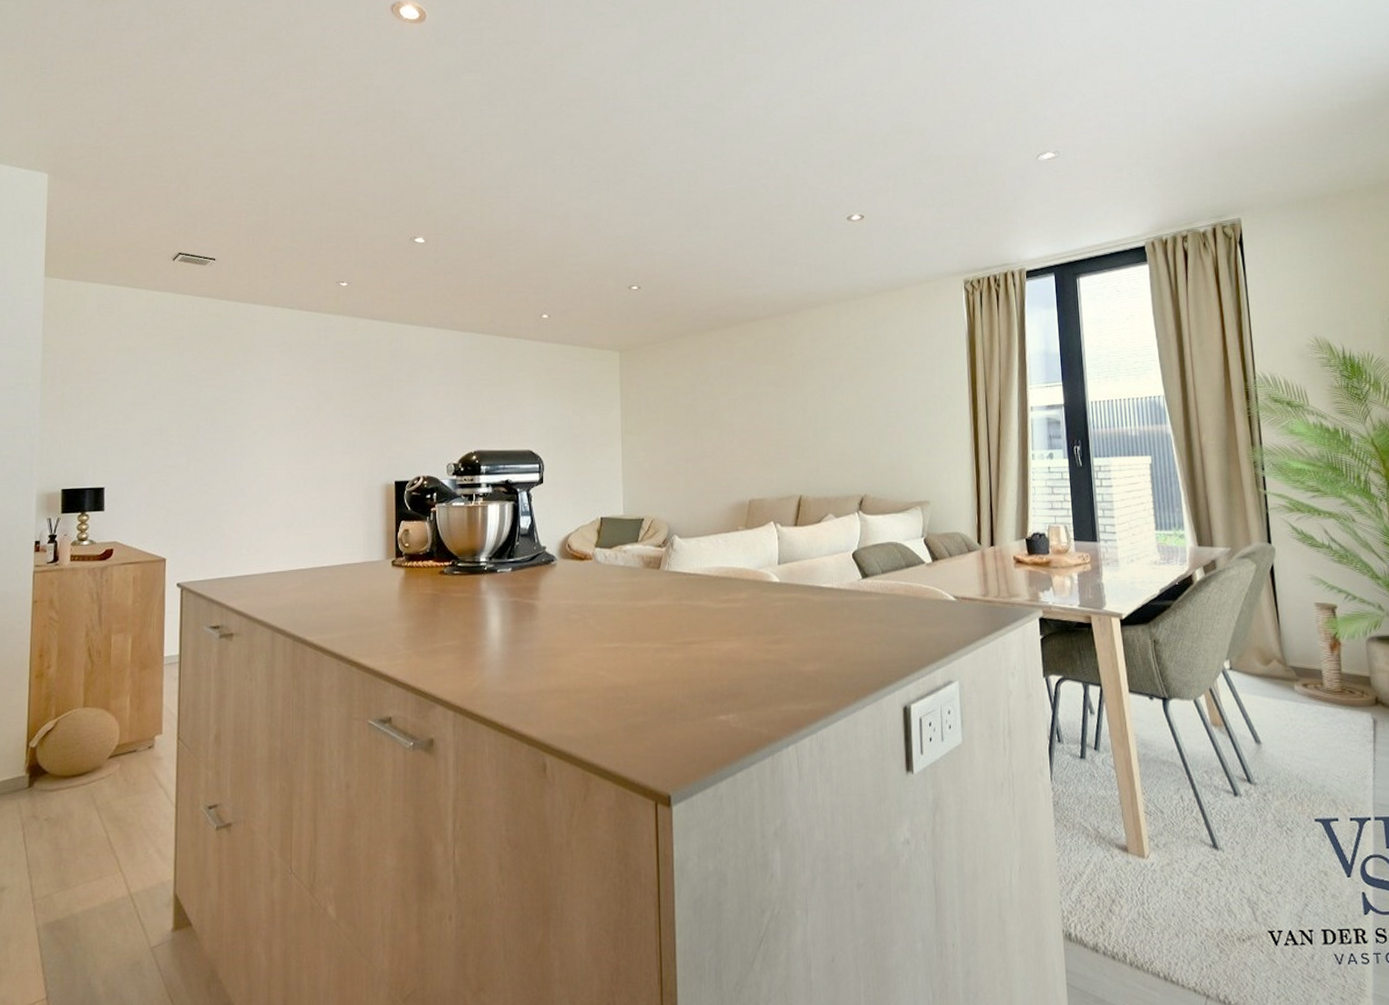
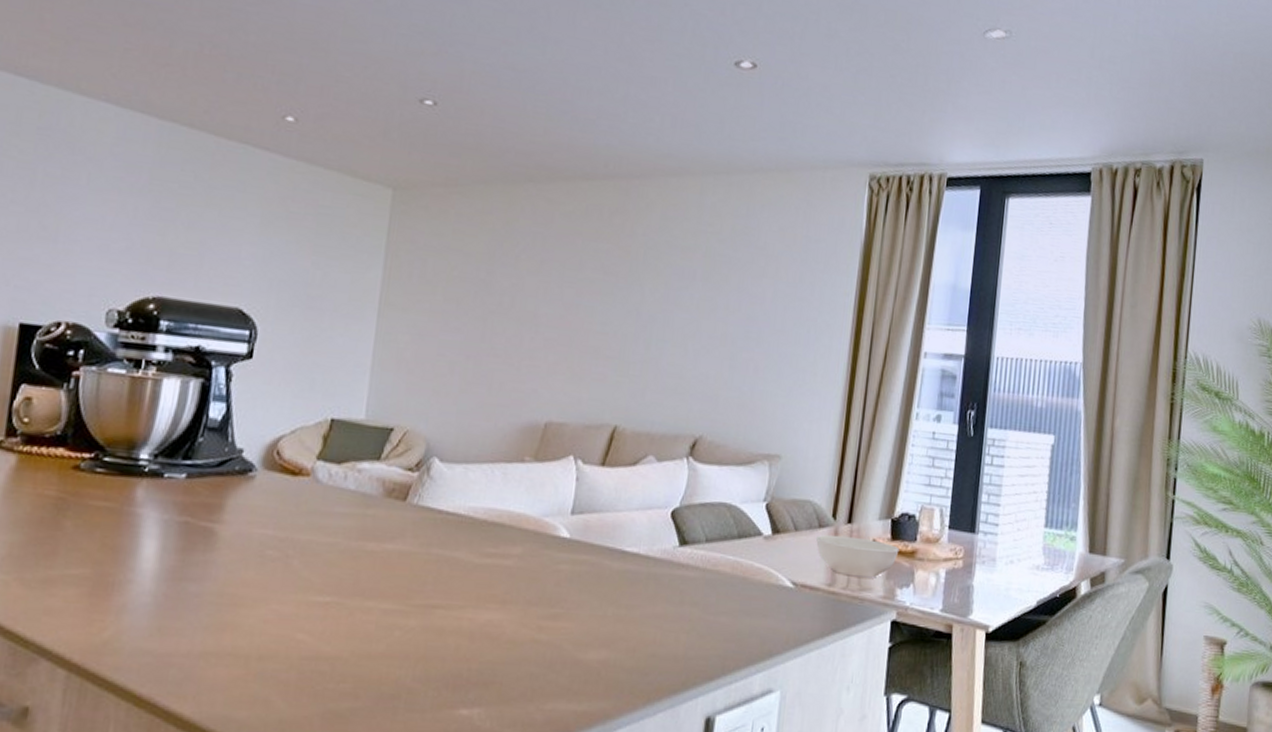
bowl: none [968,556,1037,587] -> present [816,534,900,578]

